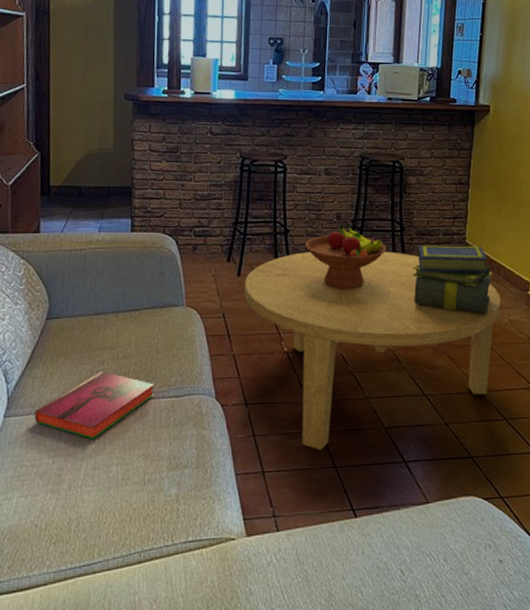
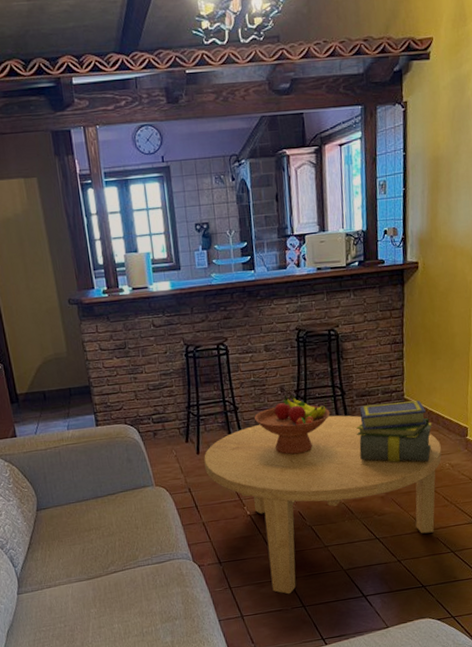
hardback book: present [34,370,154,440] -> none [42,548,140,605]

